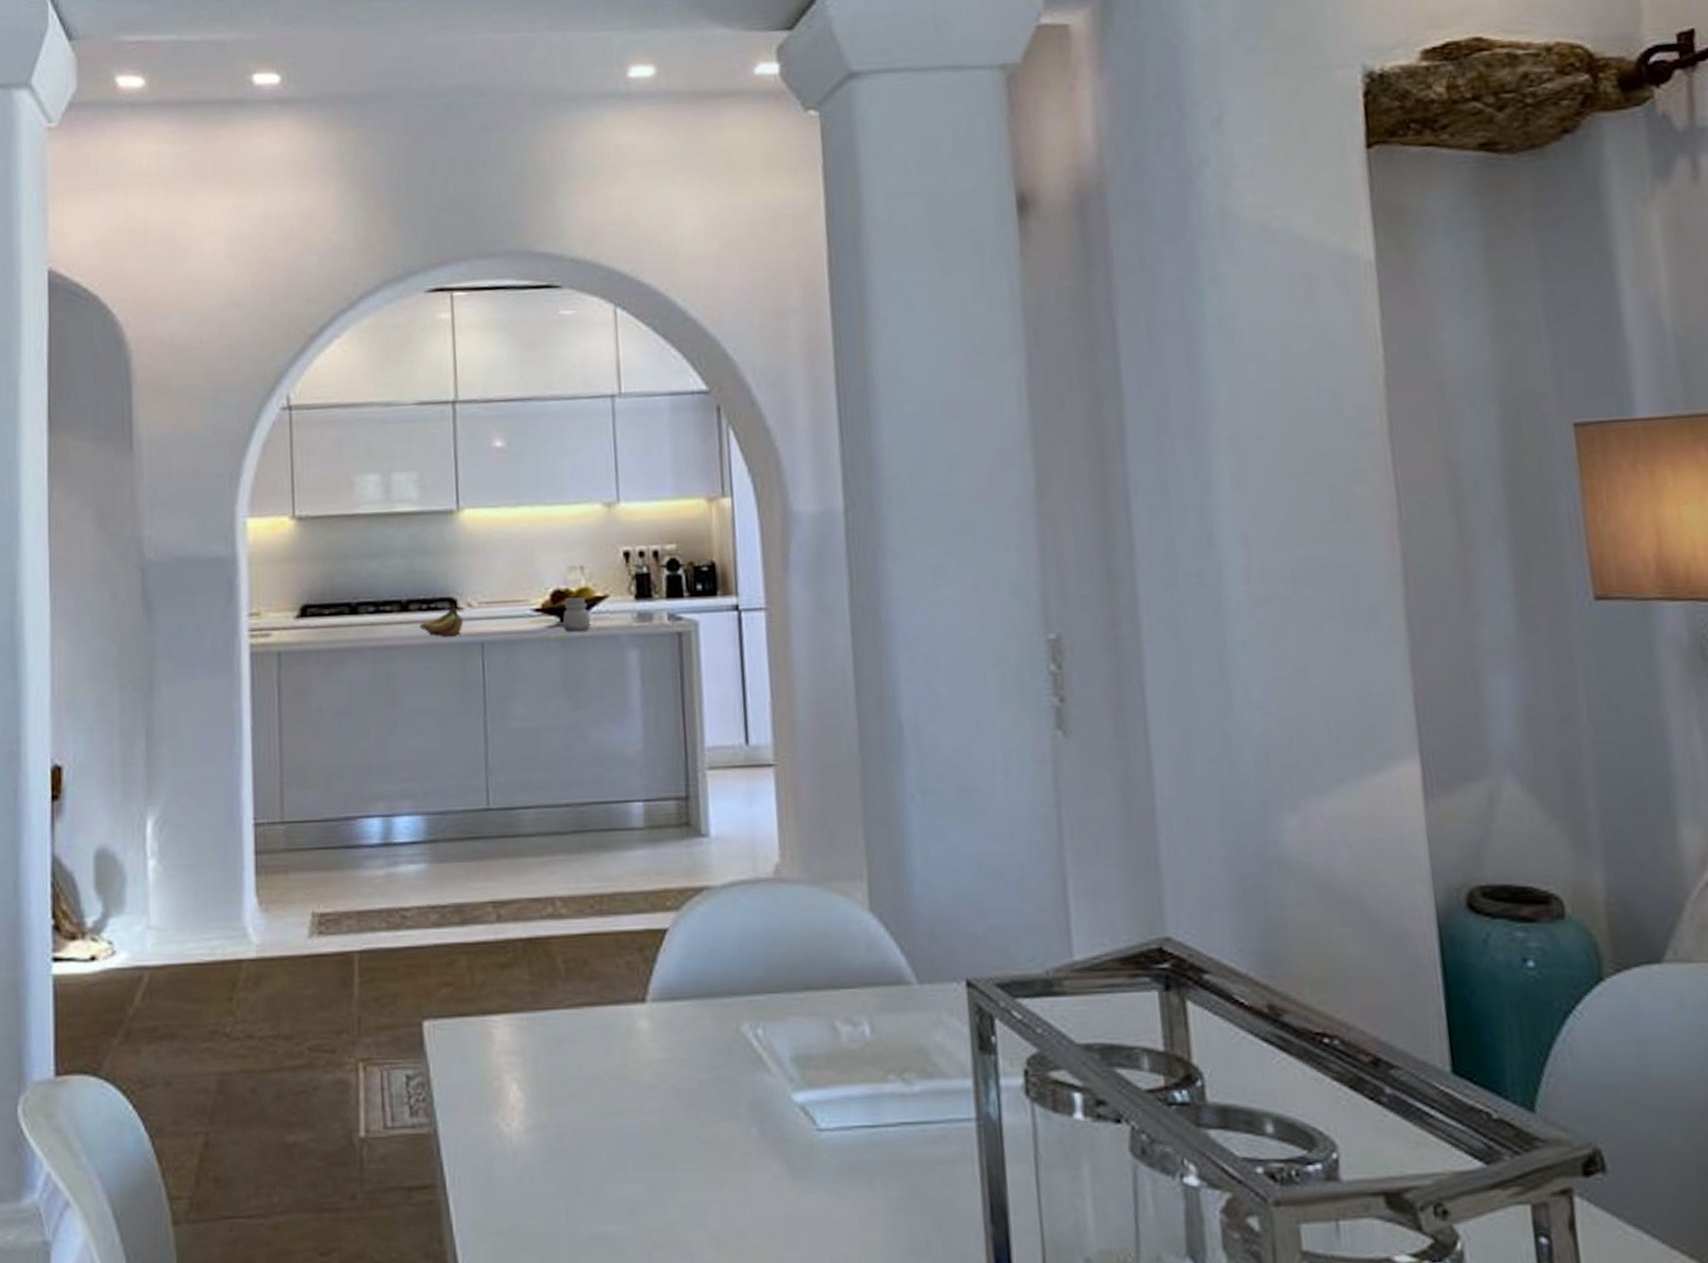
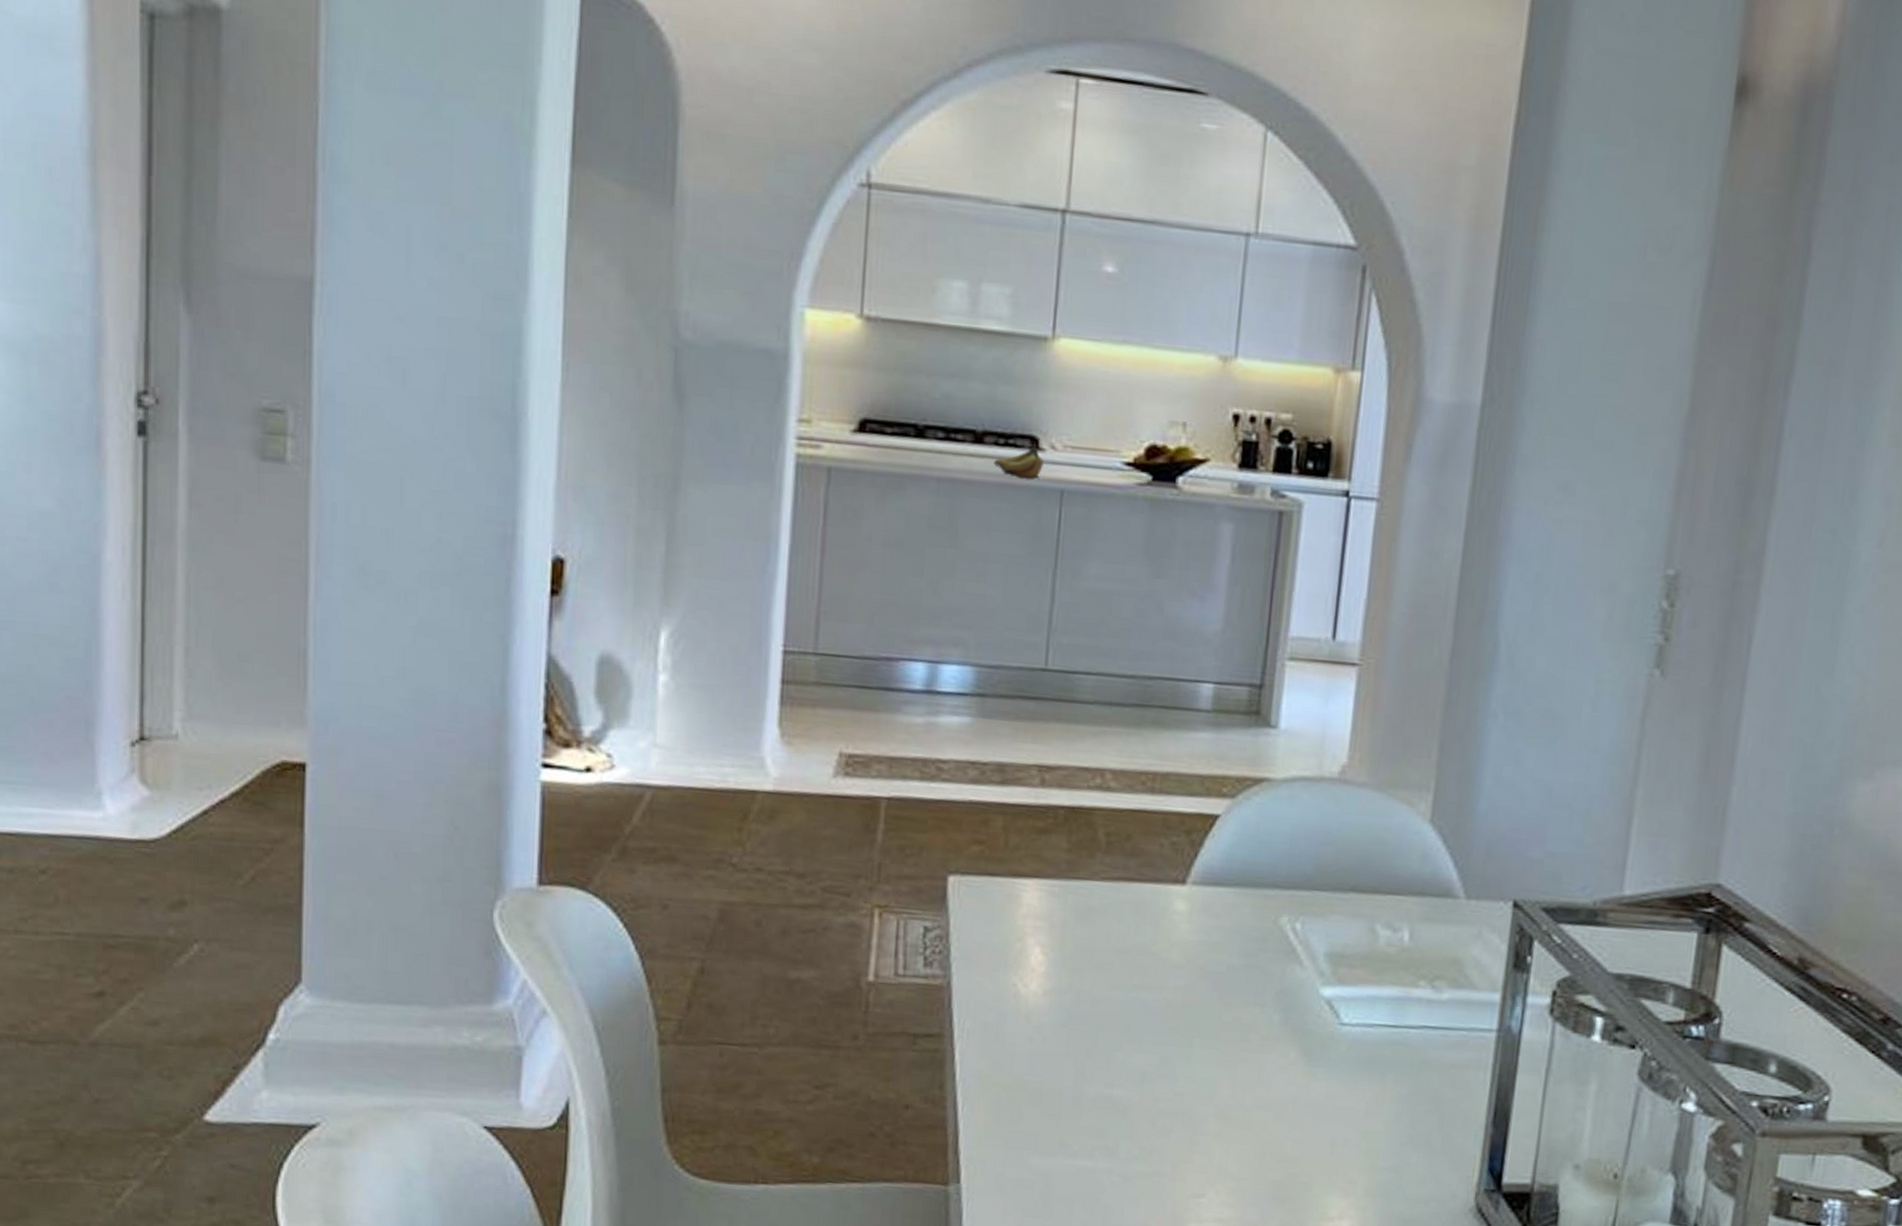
jar: present [563,597,590,633] -> none [1155,456,1185,496]

